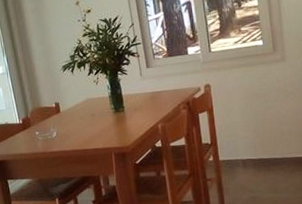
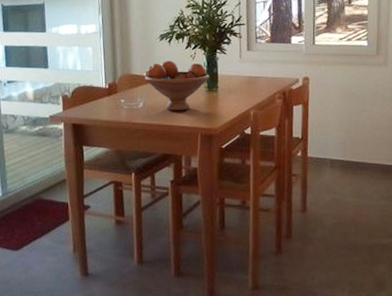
fruit bowl: none [54,87,115,136] -> present [145,60,209,111]

